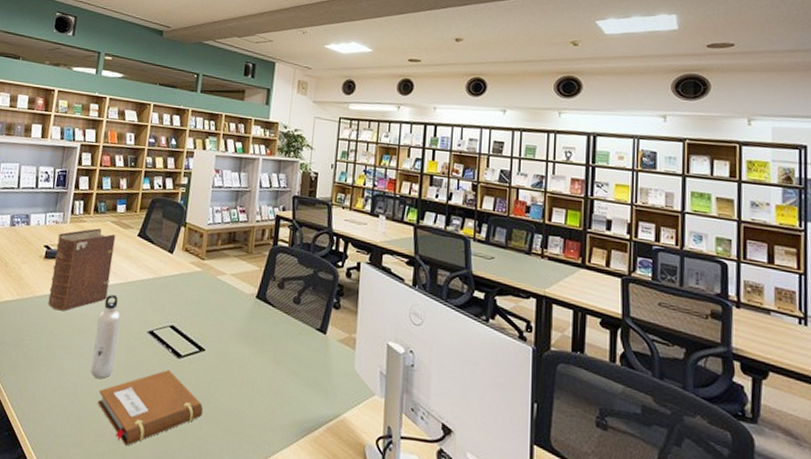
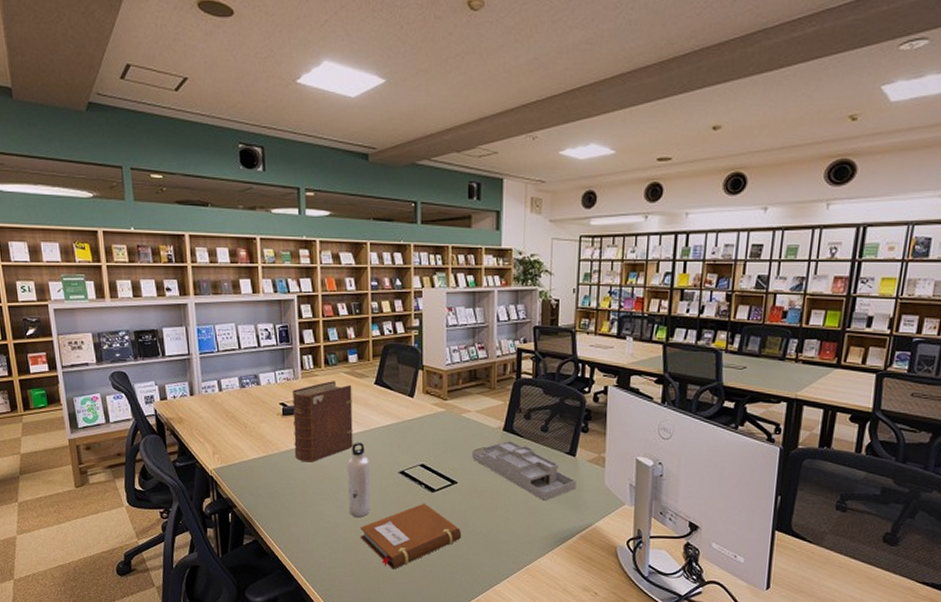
desk organizer: none [222,309,326,382] -> present [471,440,576,501]

